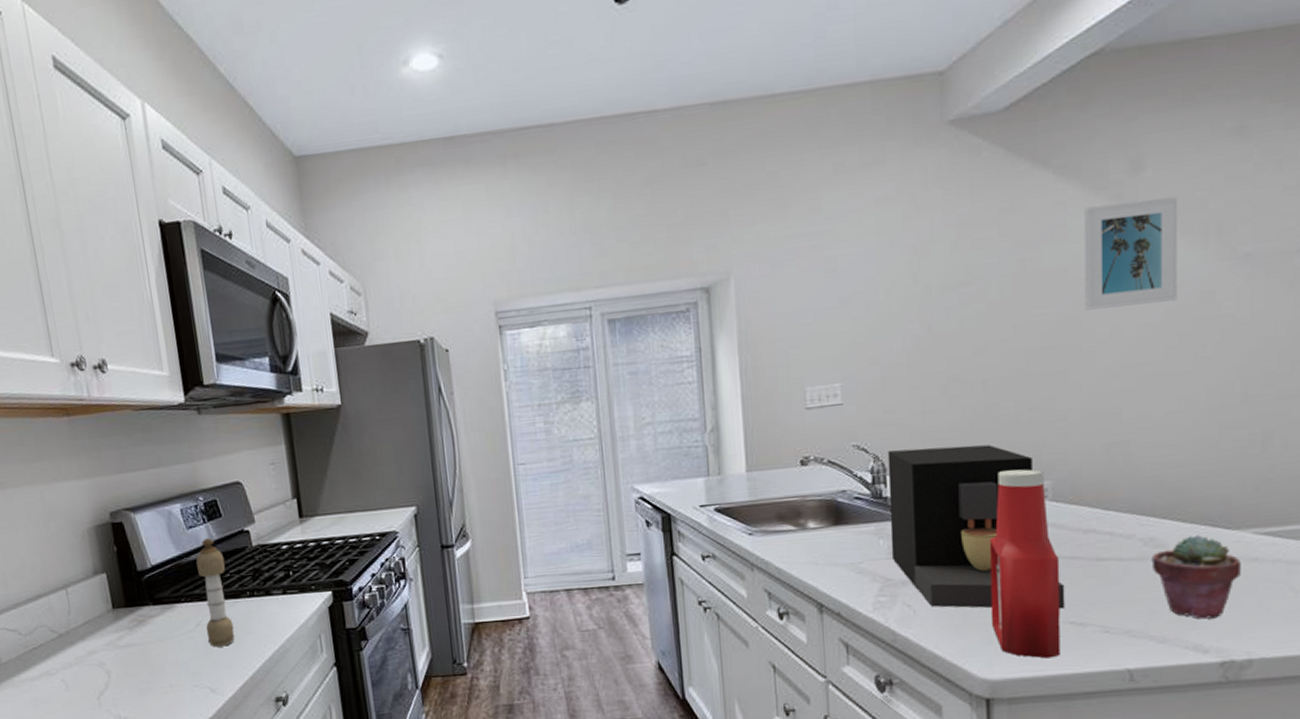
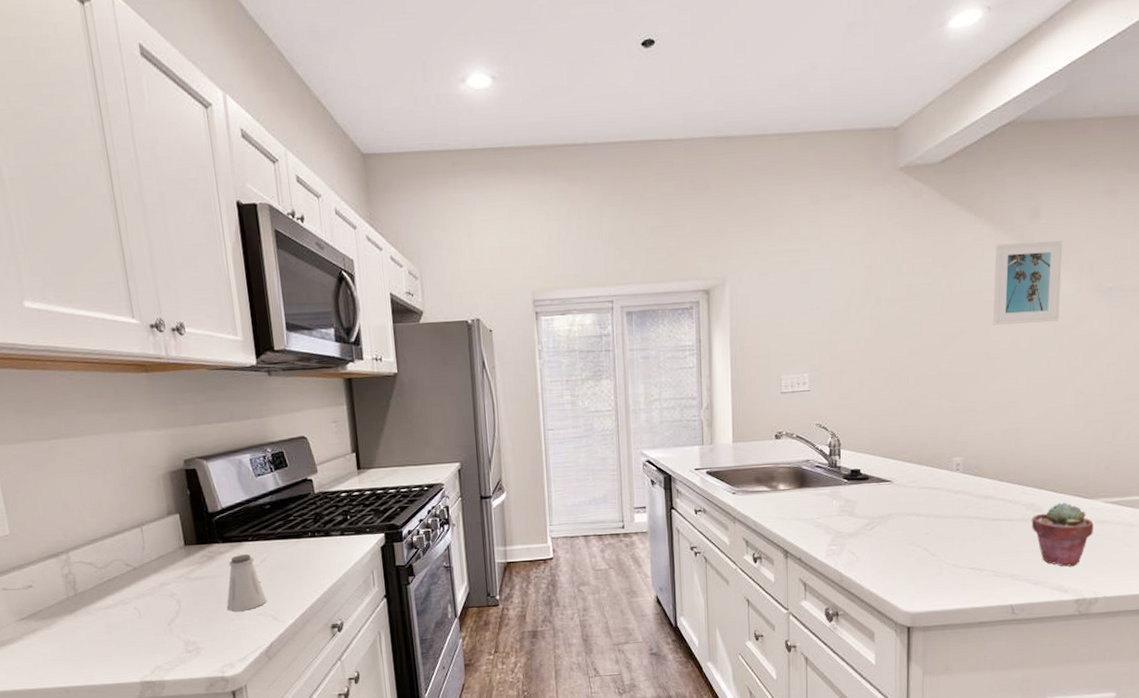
saltshaker: none [159,618,203,683] -> present [227,554,267,612]
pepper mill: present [196,537,235,647] -> none [263,484,297,581]
coffee maker: present [887,444,1065,609] -> none [842,427,969,558]
ketchup bottle: present [989,469,1061,659] -> none [914,447,966,596]

